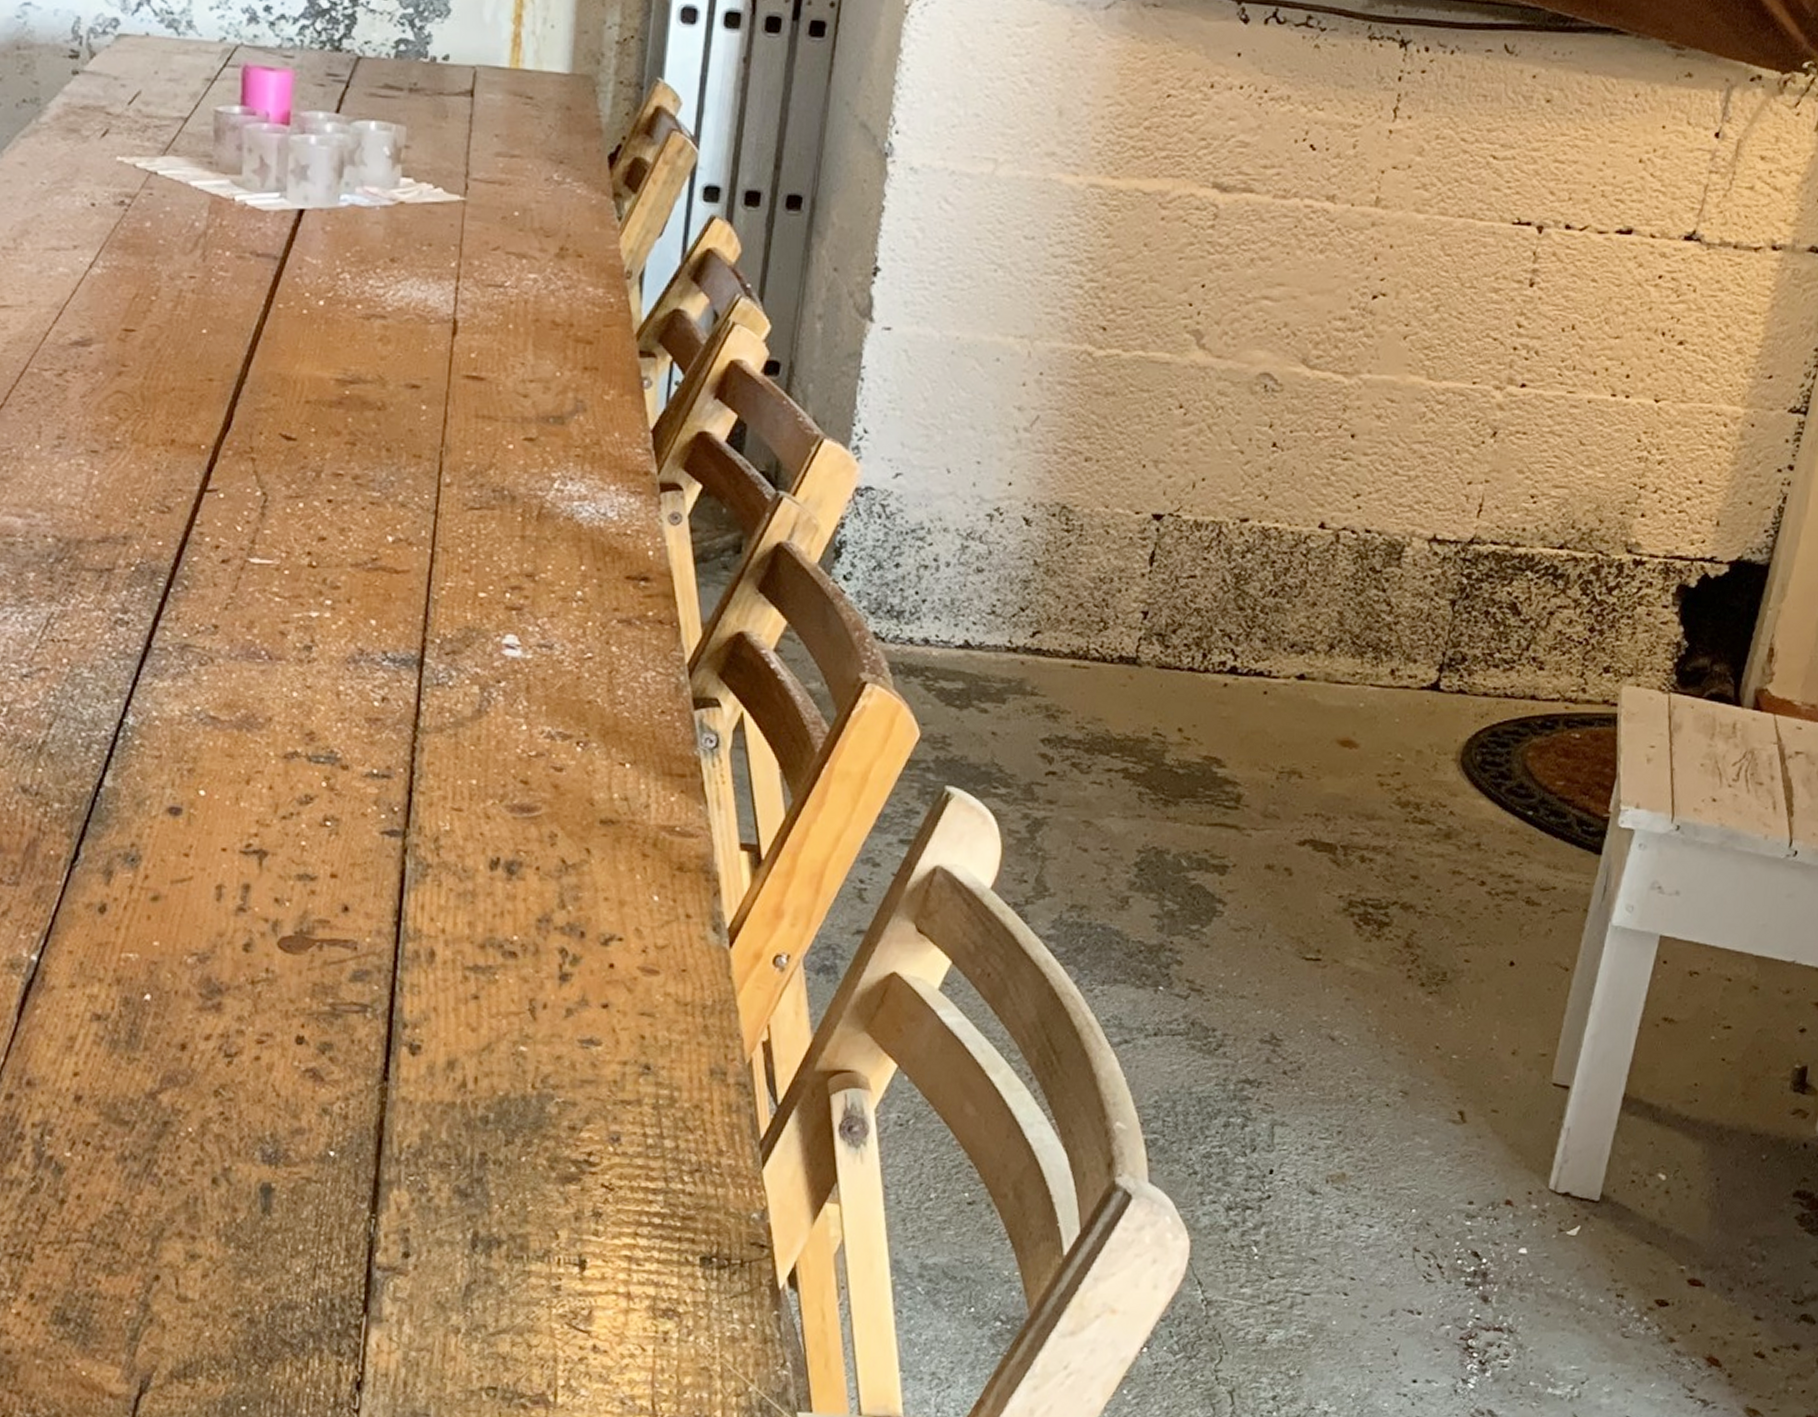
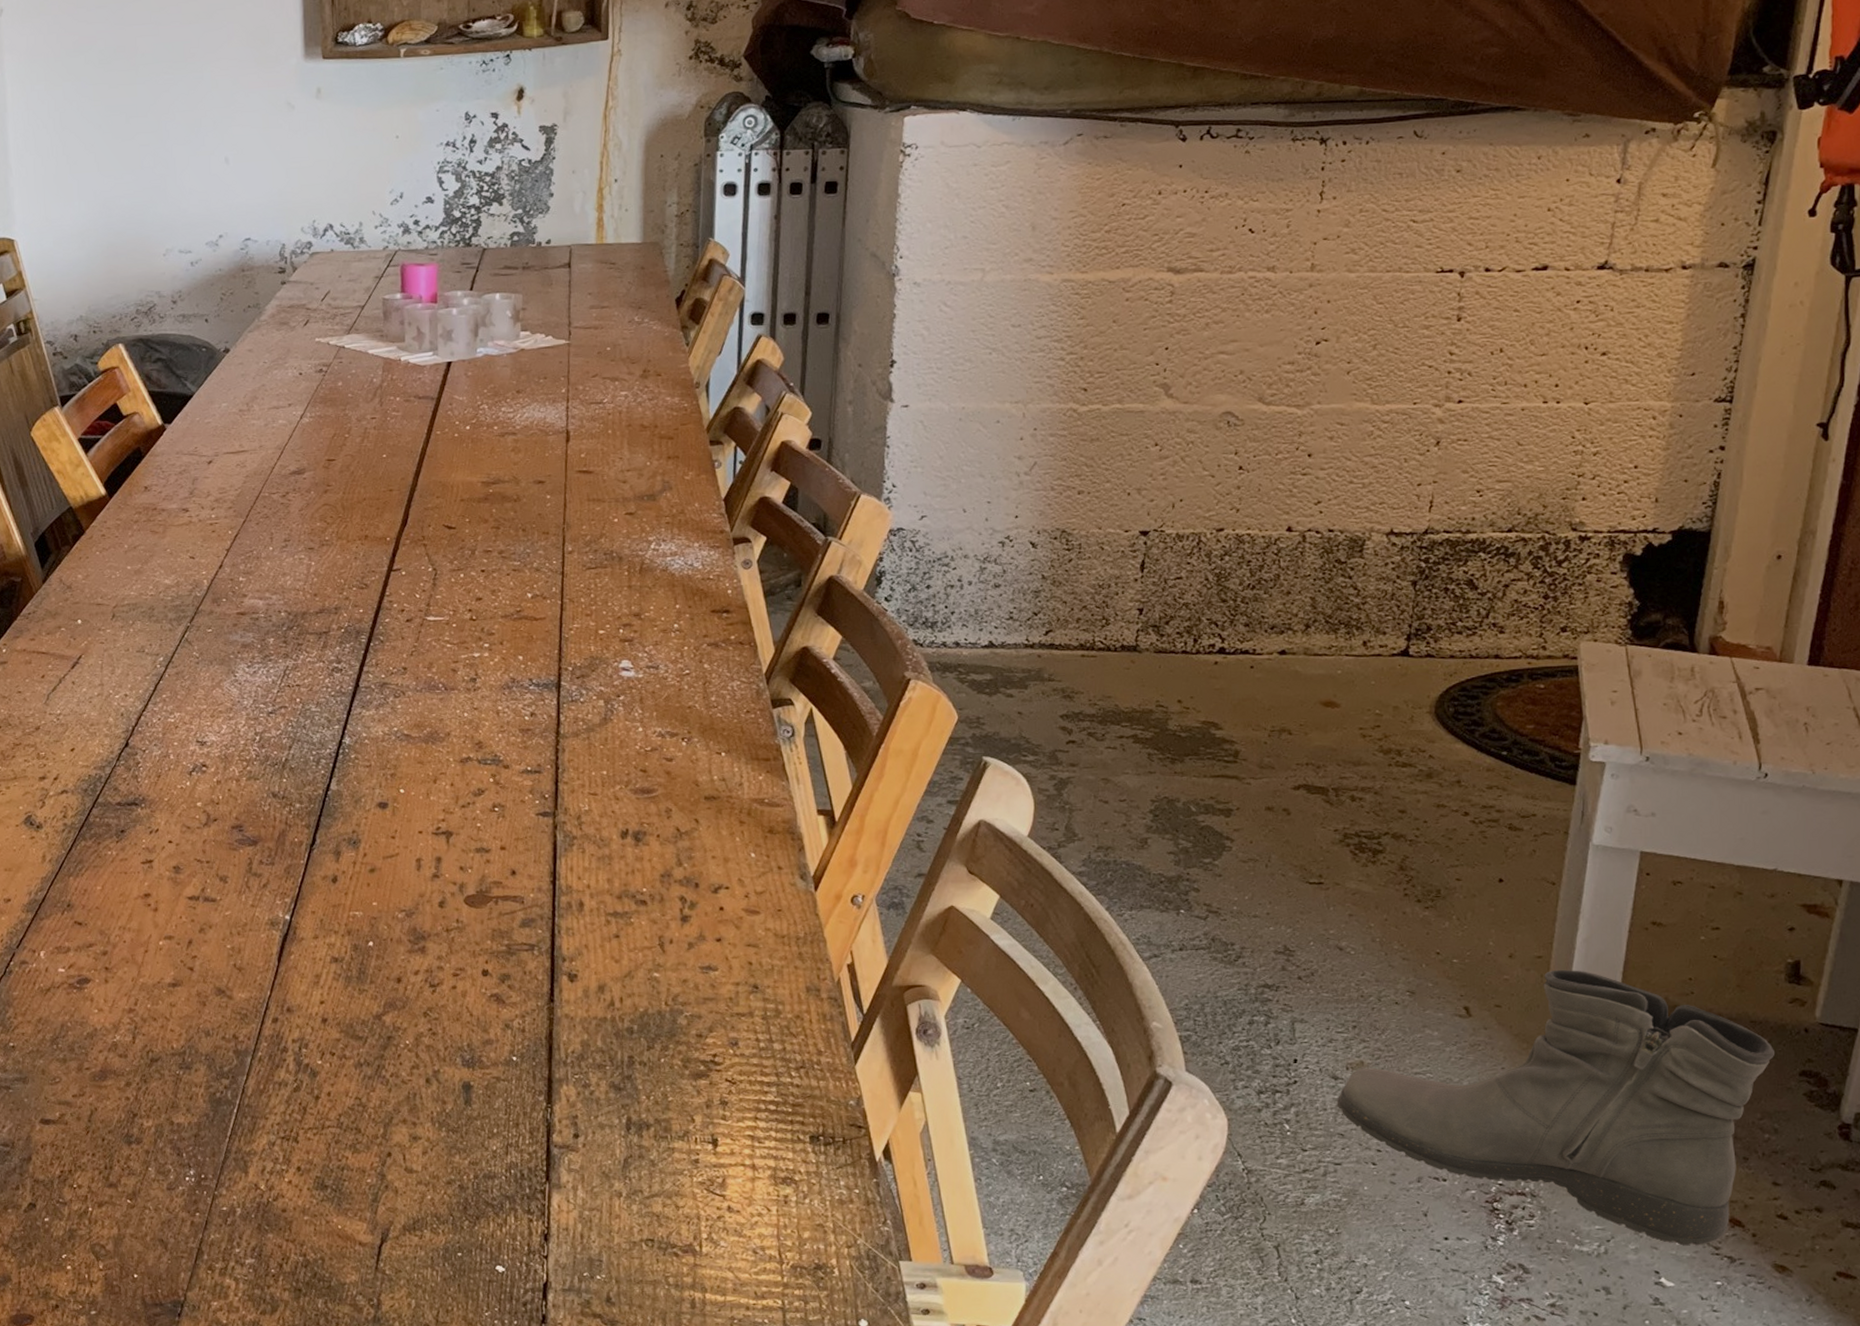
boot: none [1311,1070,1771,1388] -> present [1336,969,1774,1246]

